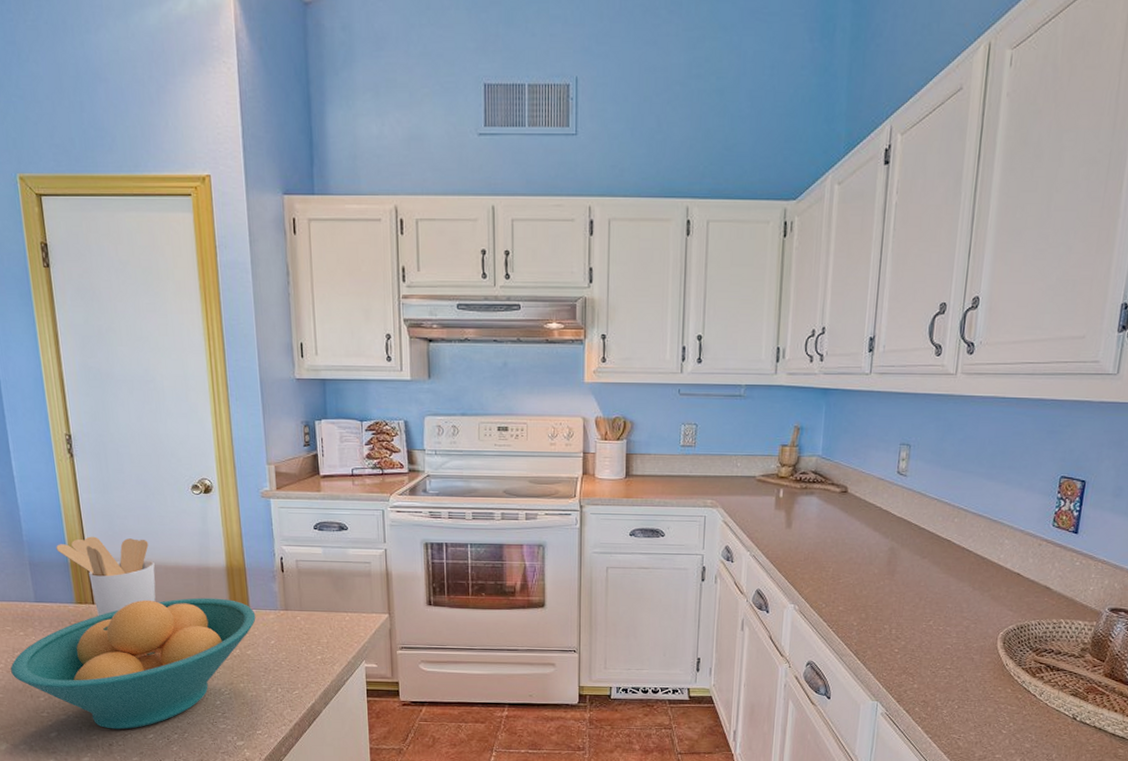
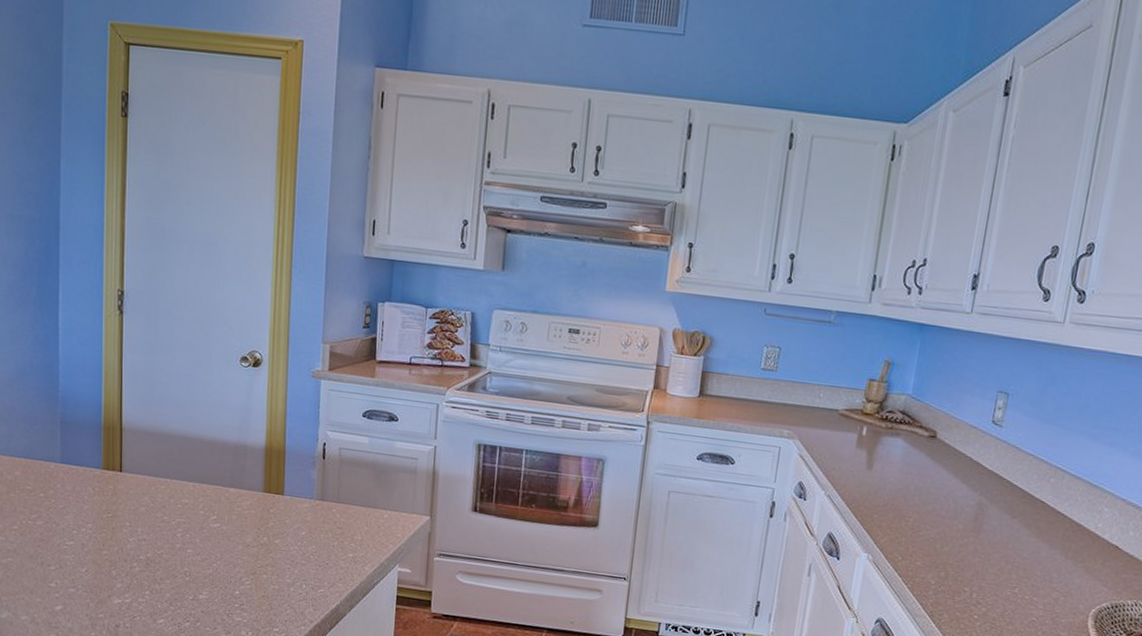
fruit bowl: present [10,597,256,730] -> none [25,473,289,611]
utensil holder: present [56,536,156,616] -> none [91,399,191,485]

